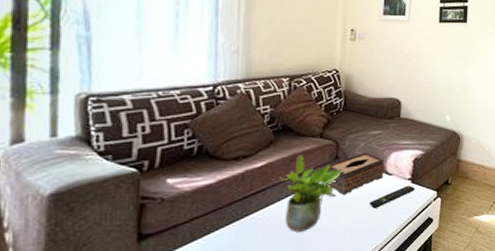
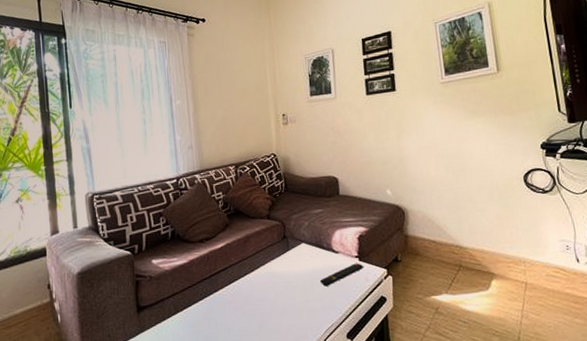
potted plant: present [280,155,343,232] -> none [238,236,291,308]
tissue box: present [326,152,385,196] -> none [276,230,331,274]

